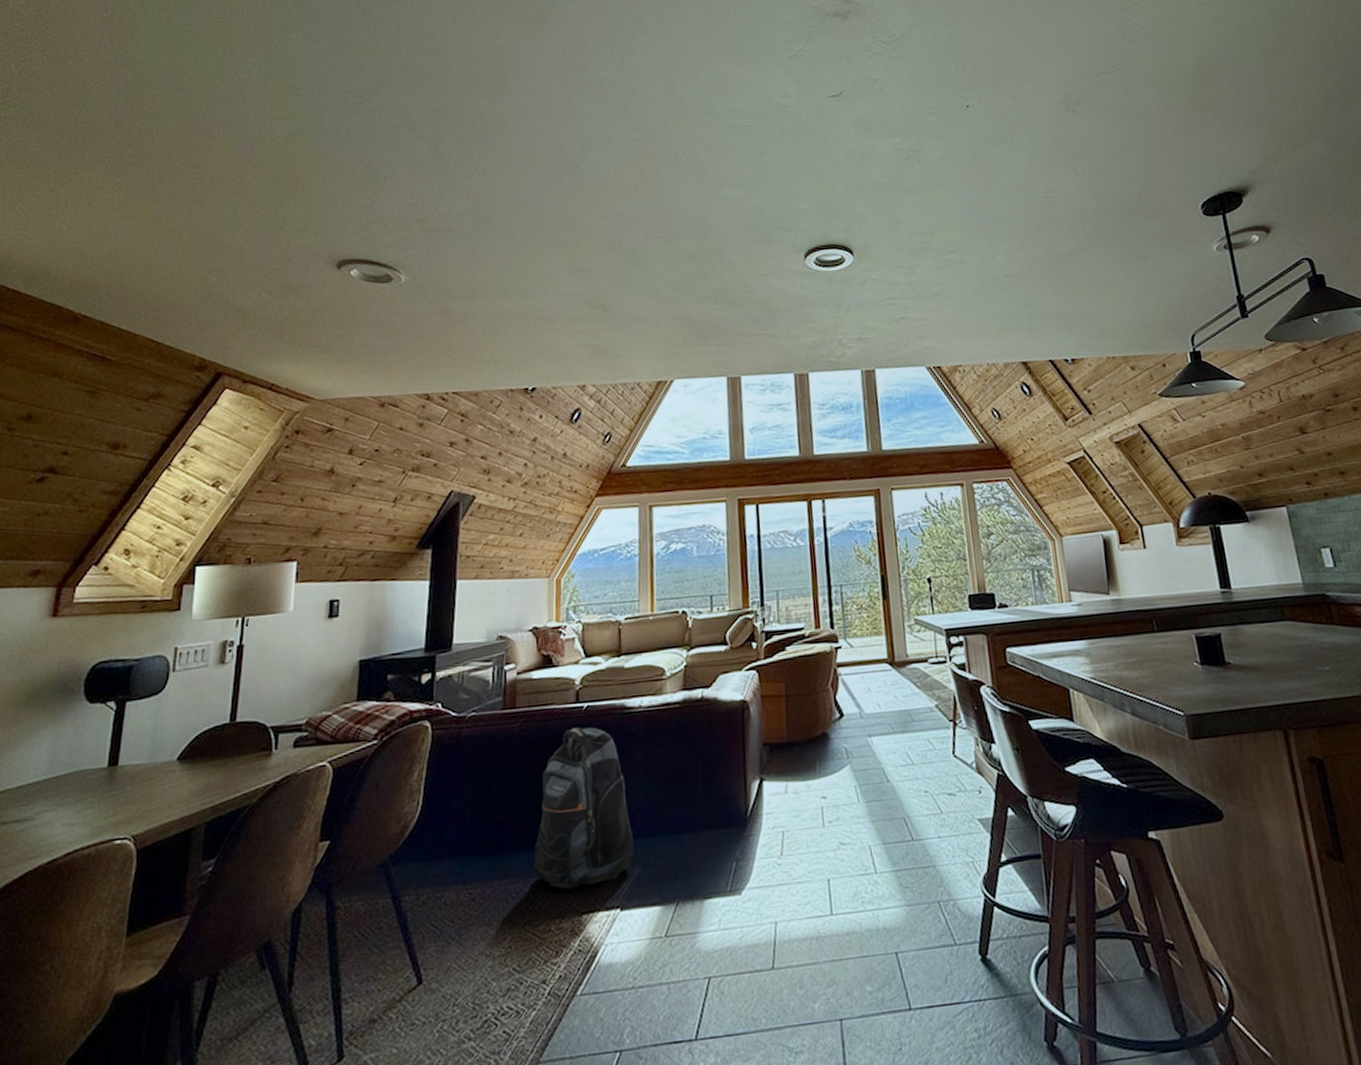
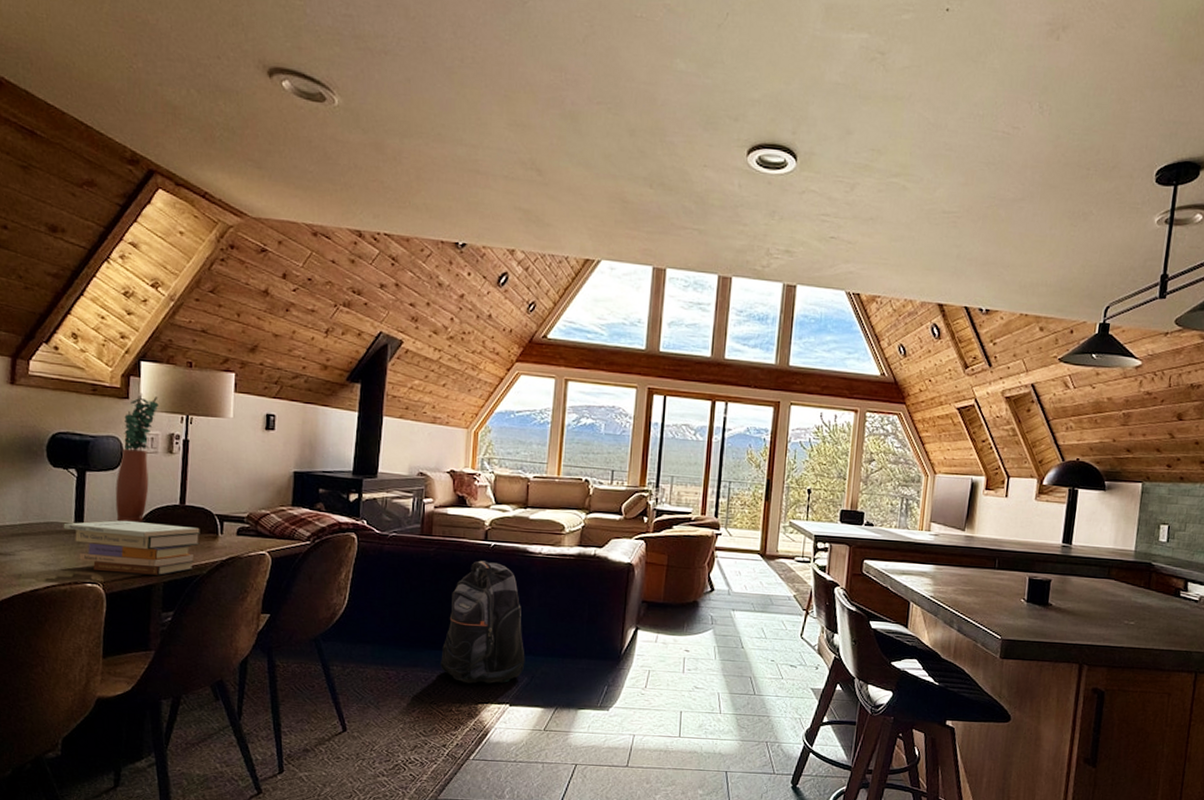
books: none [94,746,252,823] -> present [63,520,200,575]
vase: none [156,601,213,757] -> present [115,393,159,524]

